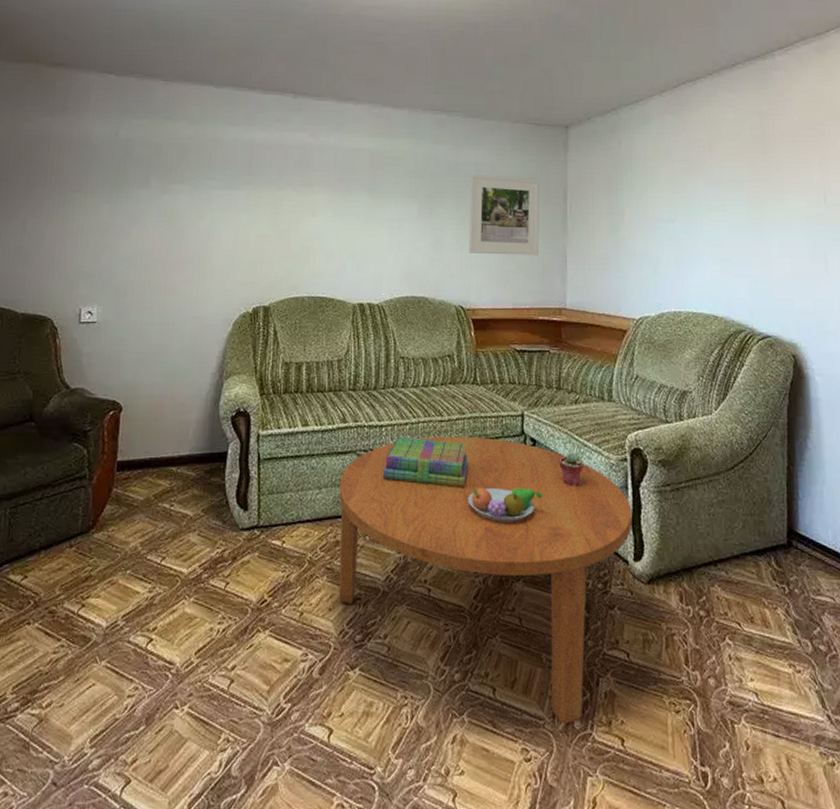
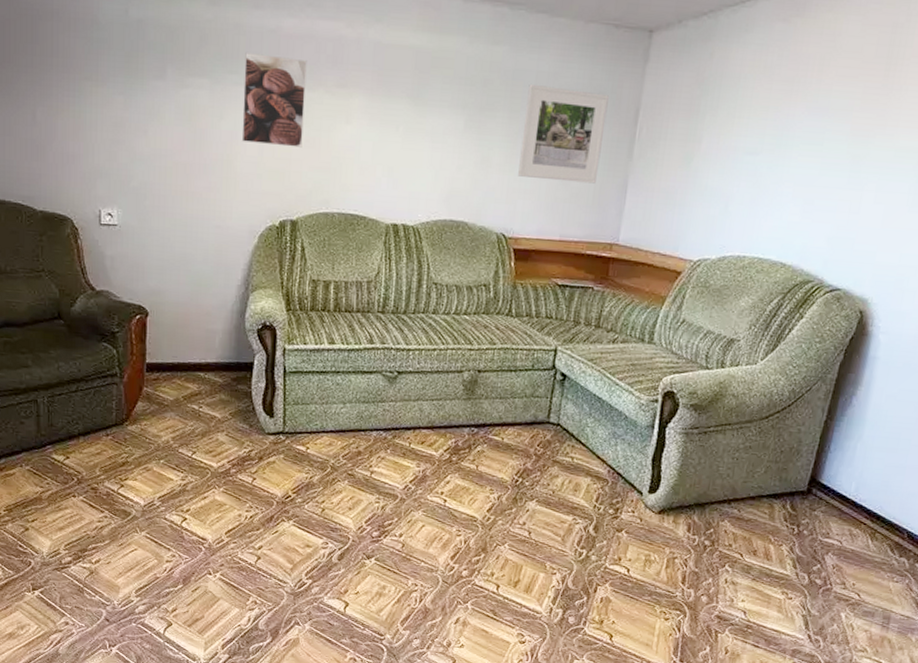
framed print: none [217,160,276,240] -> present [241,51,307,148]
coffee table: present [338,436,632,724] -> none [358,363,655,619]
stack of books: present [383,437,469,489] -> none [407,361,496,415]
fruit bowl: present [468,487,542,522] -> none [490,415,566,449]
potted succulent: present [559,452,583,486] -> none [587,389,612,422]

